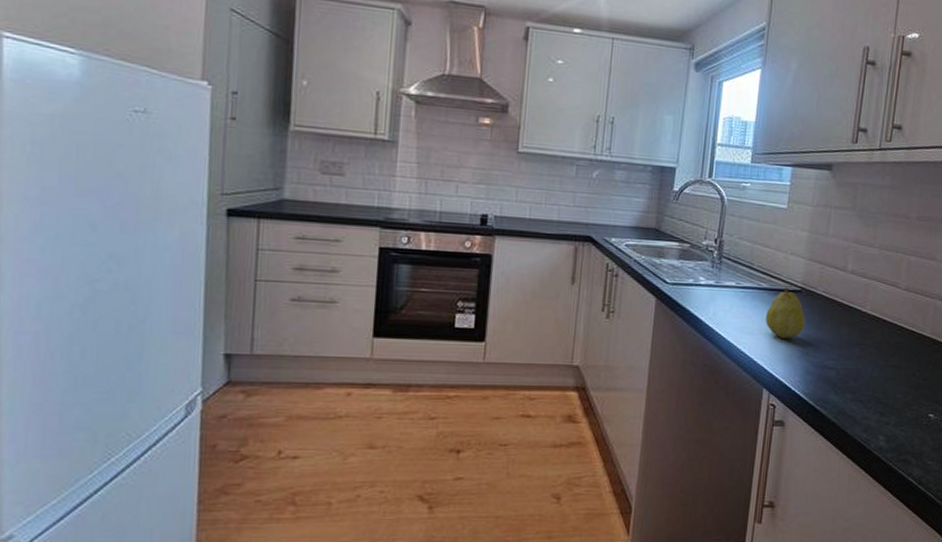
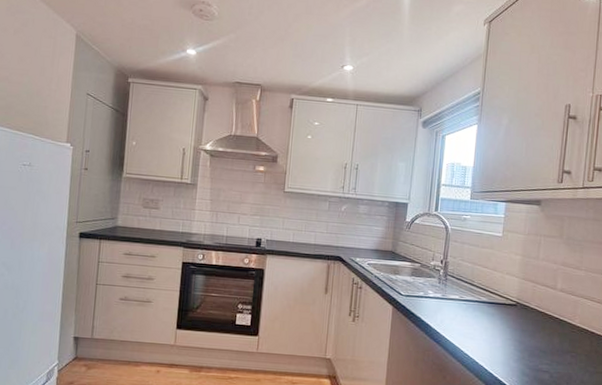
fruit: present [766,287,806,338] -> none [486,301,521,344]

